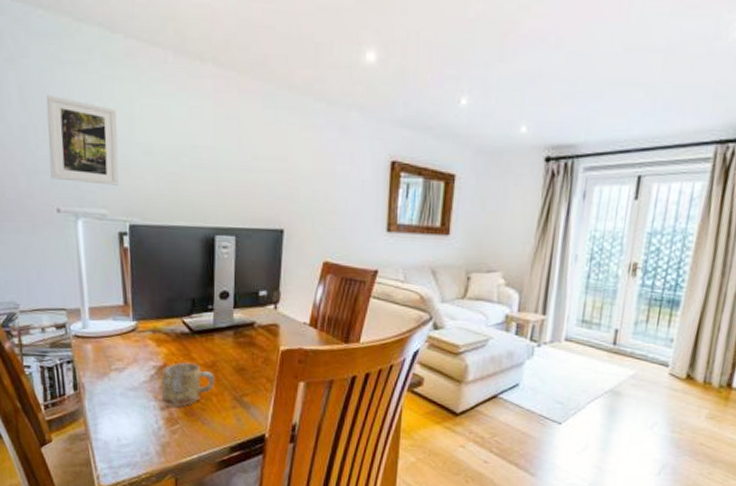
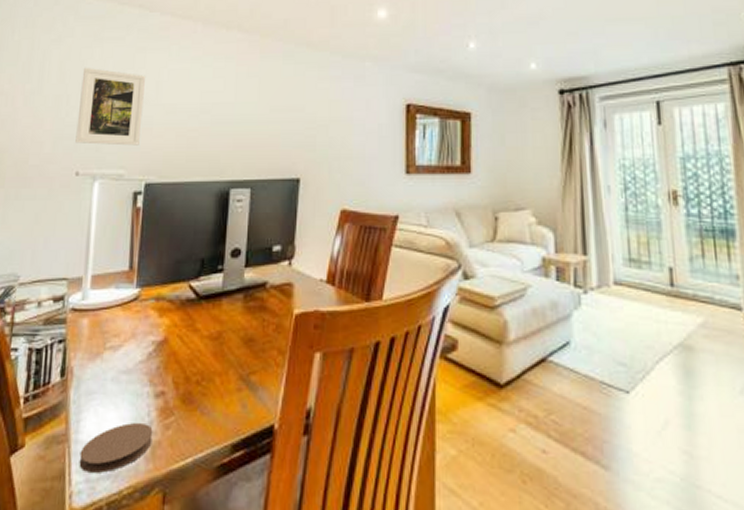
coaster: none [101,427,162,463] -> present [79,422,153,473]
mug: present [161,362,215,407] -> none [158,334,220,392]

